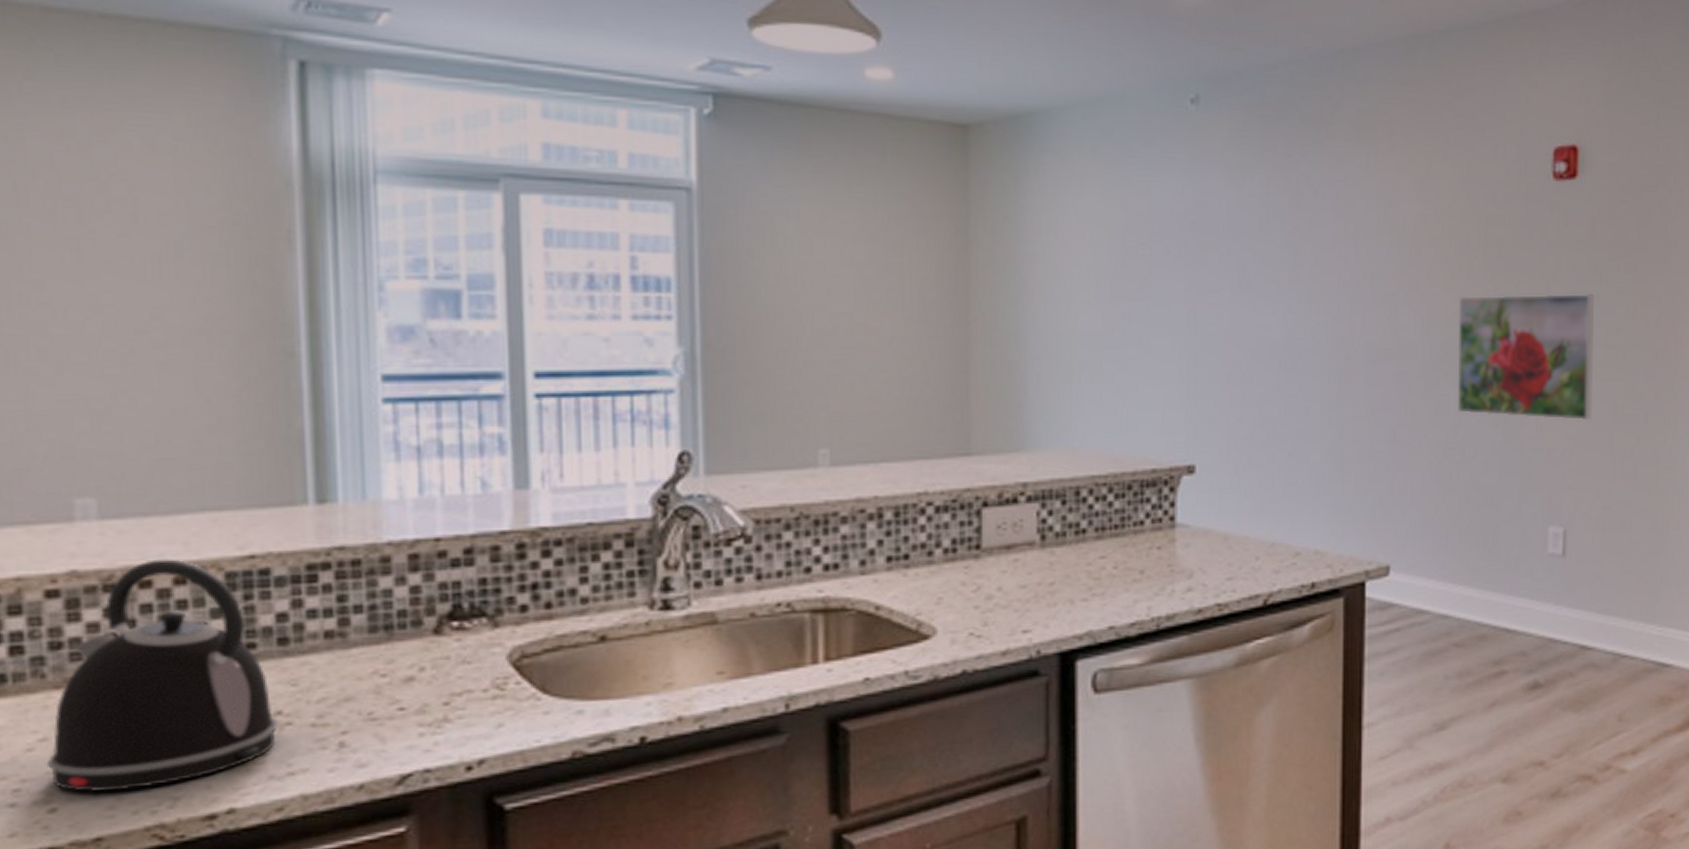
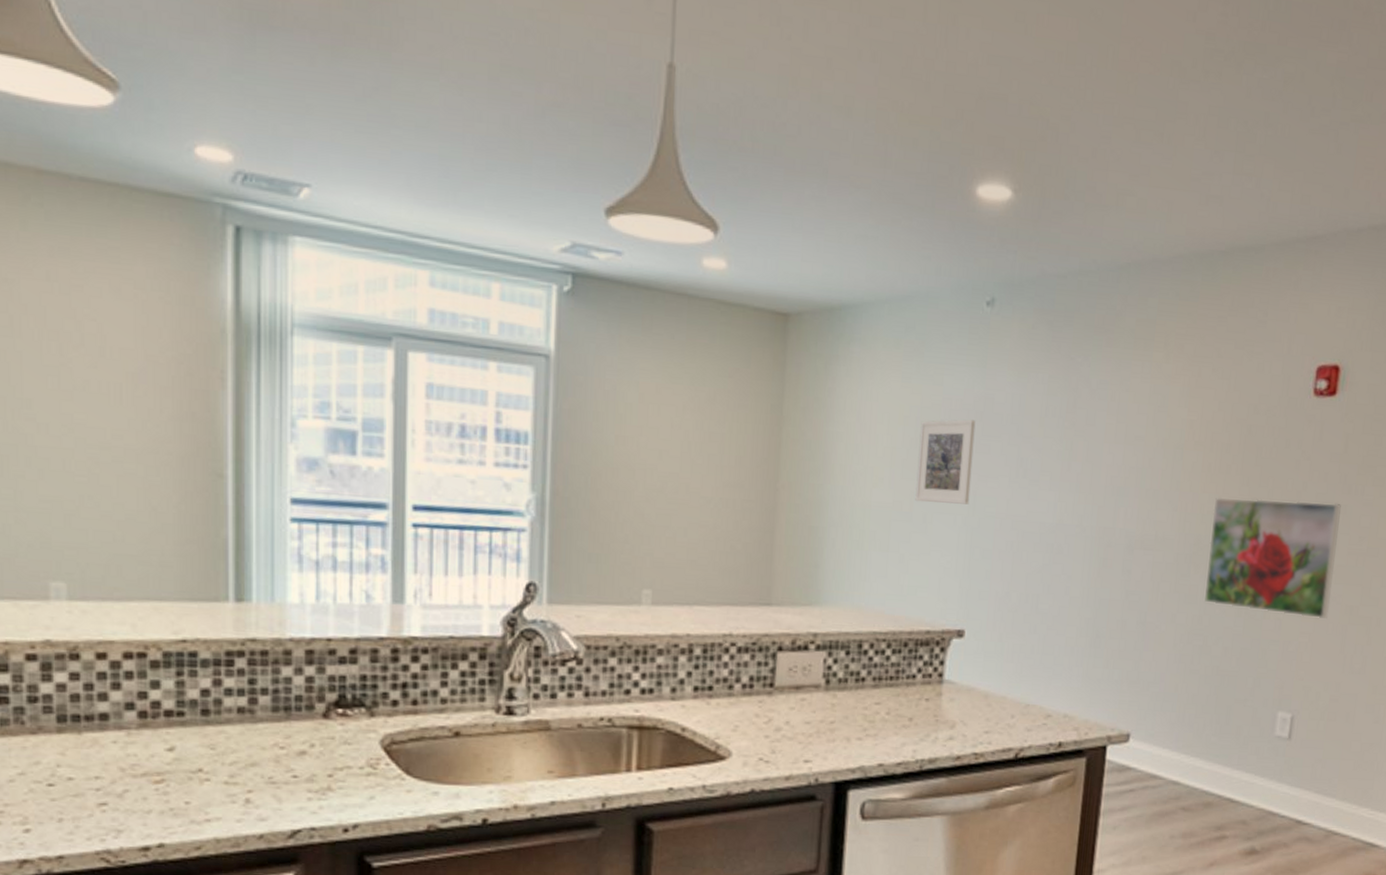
kettle: present [48,559,278,792] -> none [25,636,199,821]
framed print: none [1127,230,1189,325] -> present [915,419,976,505]

